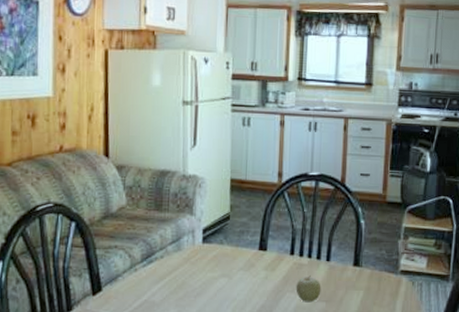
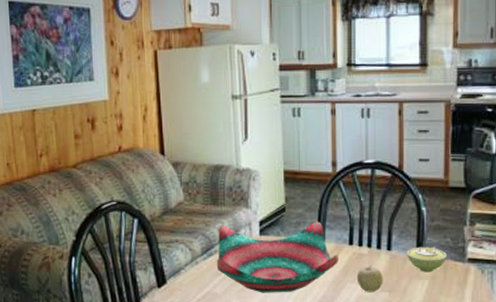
decorative bowl: none [156,230,279,302] -> present [216,221,338,293]
sugar bowl: none [344,258,381,283] -> present [406,246,447,273]

